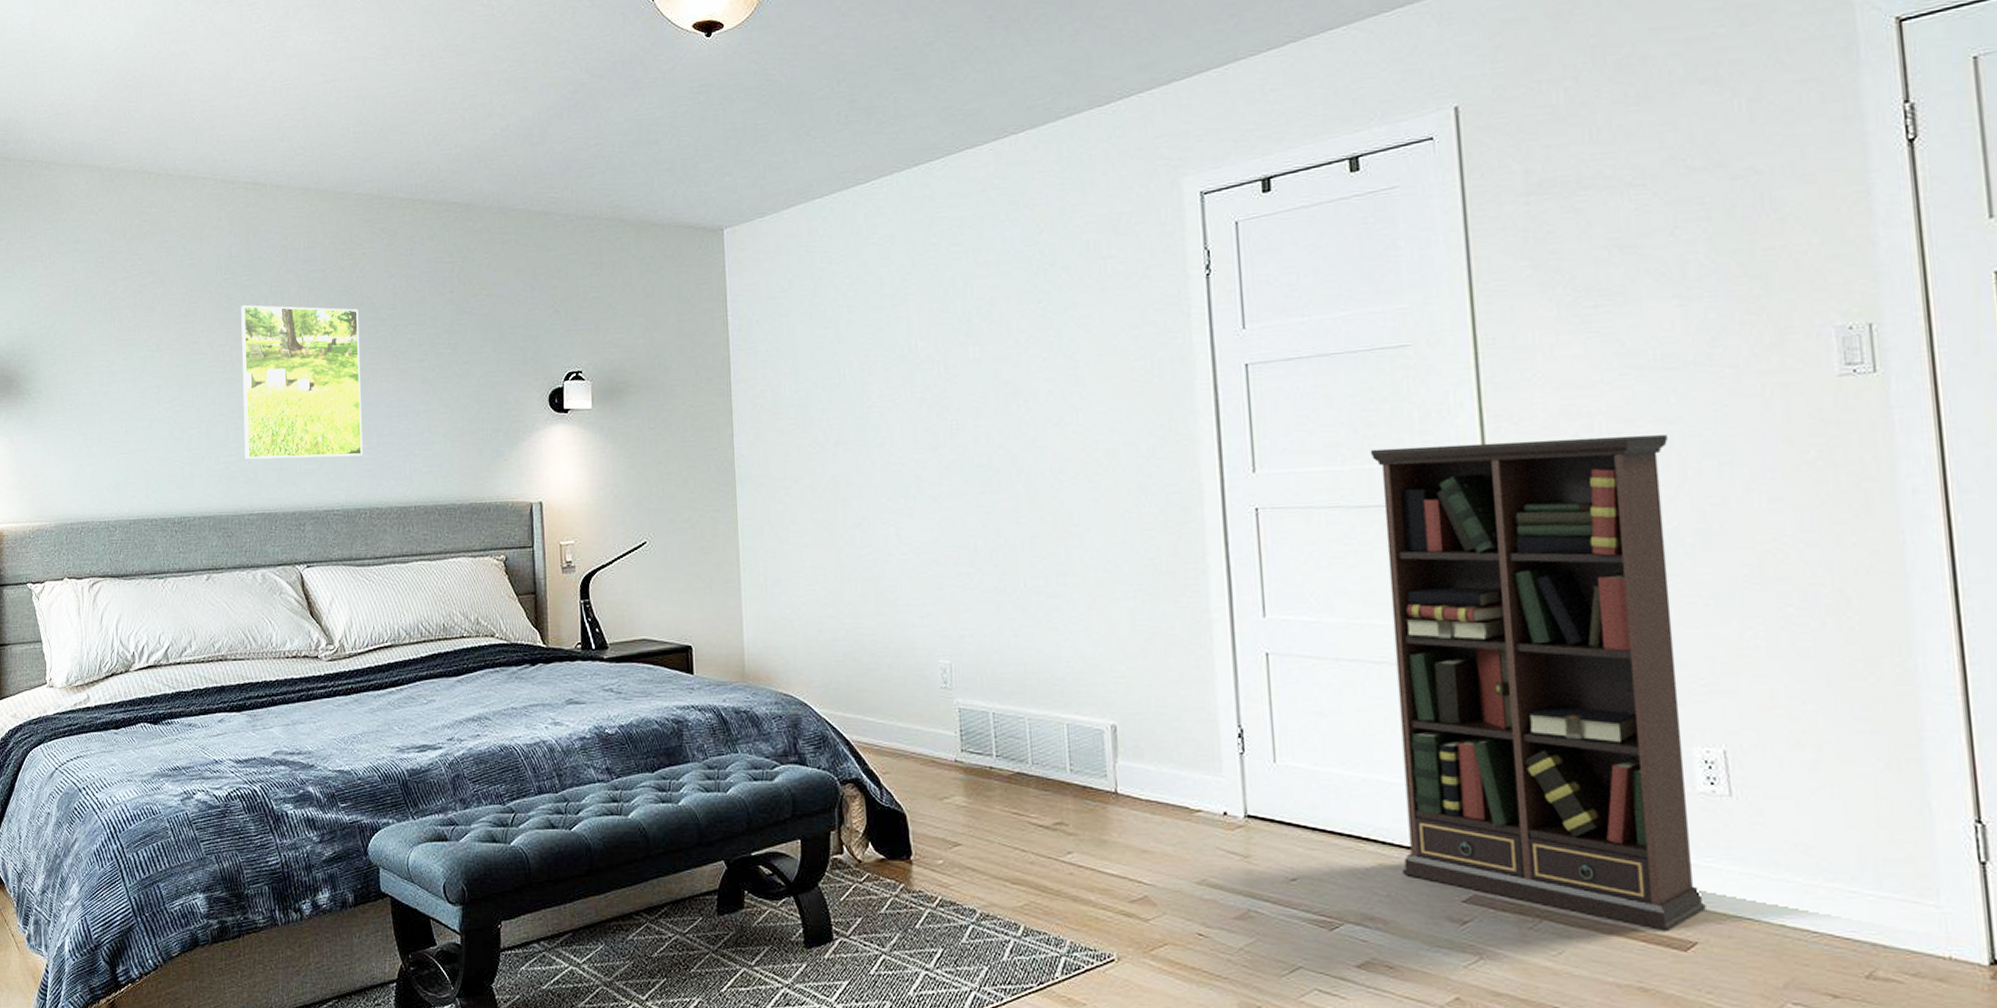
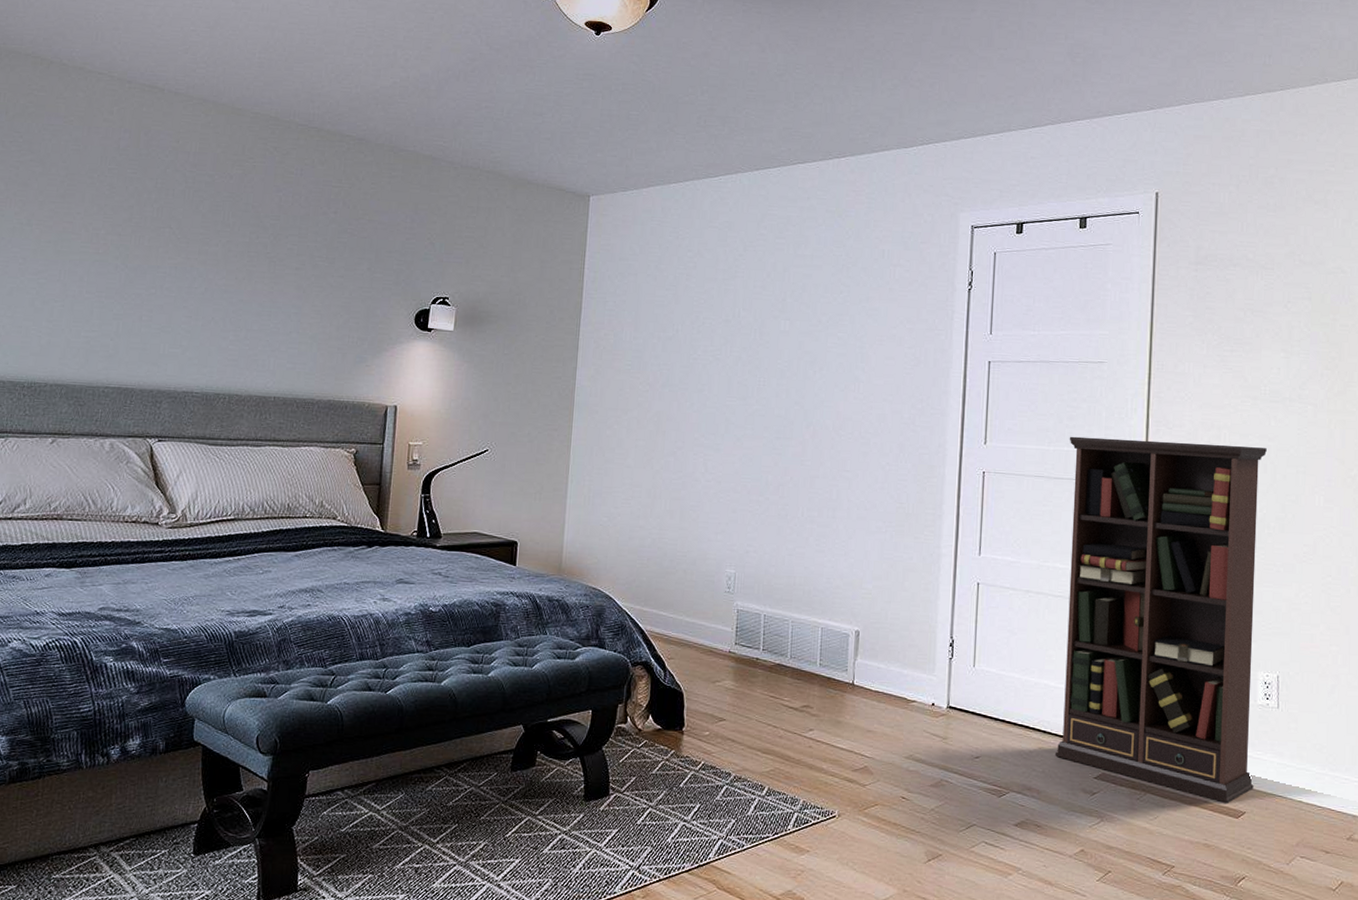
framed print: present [241,304,363,460] -> none [107,194,242,346]

